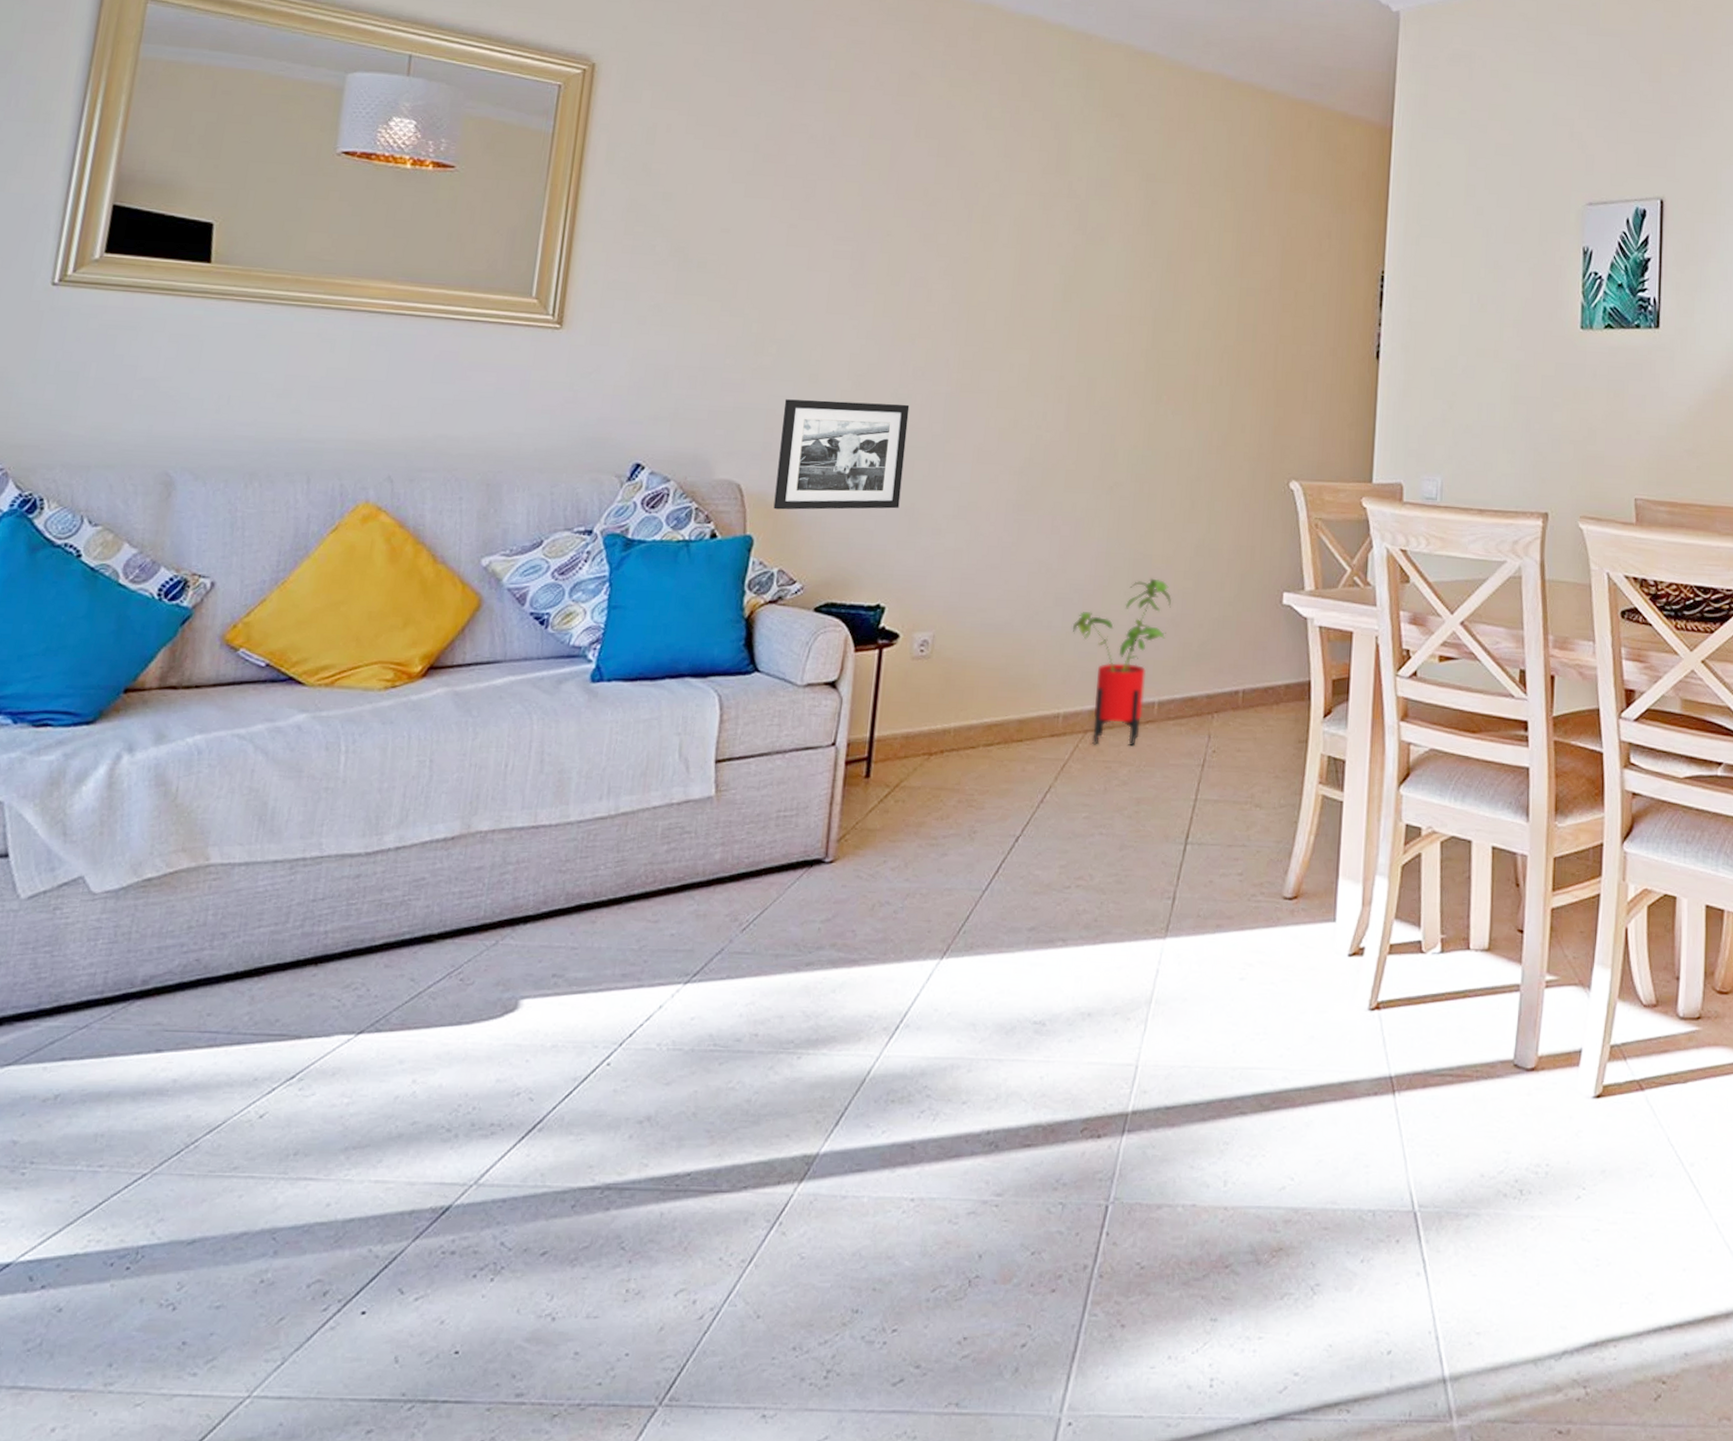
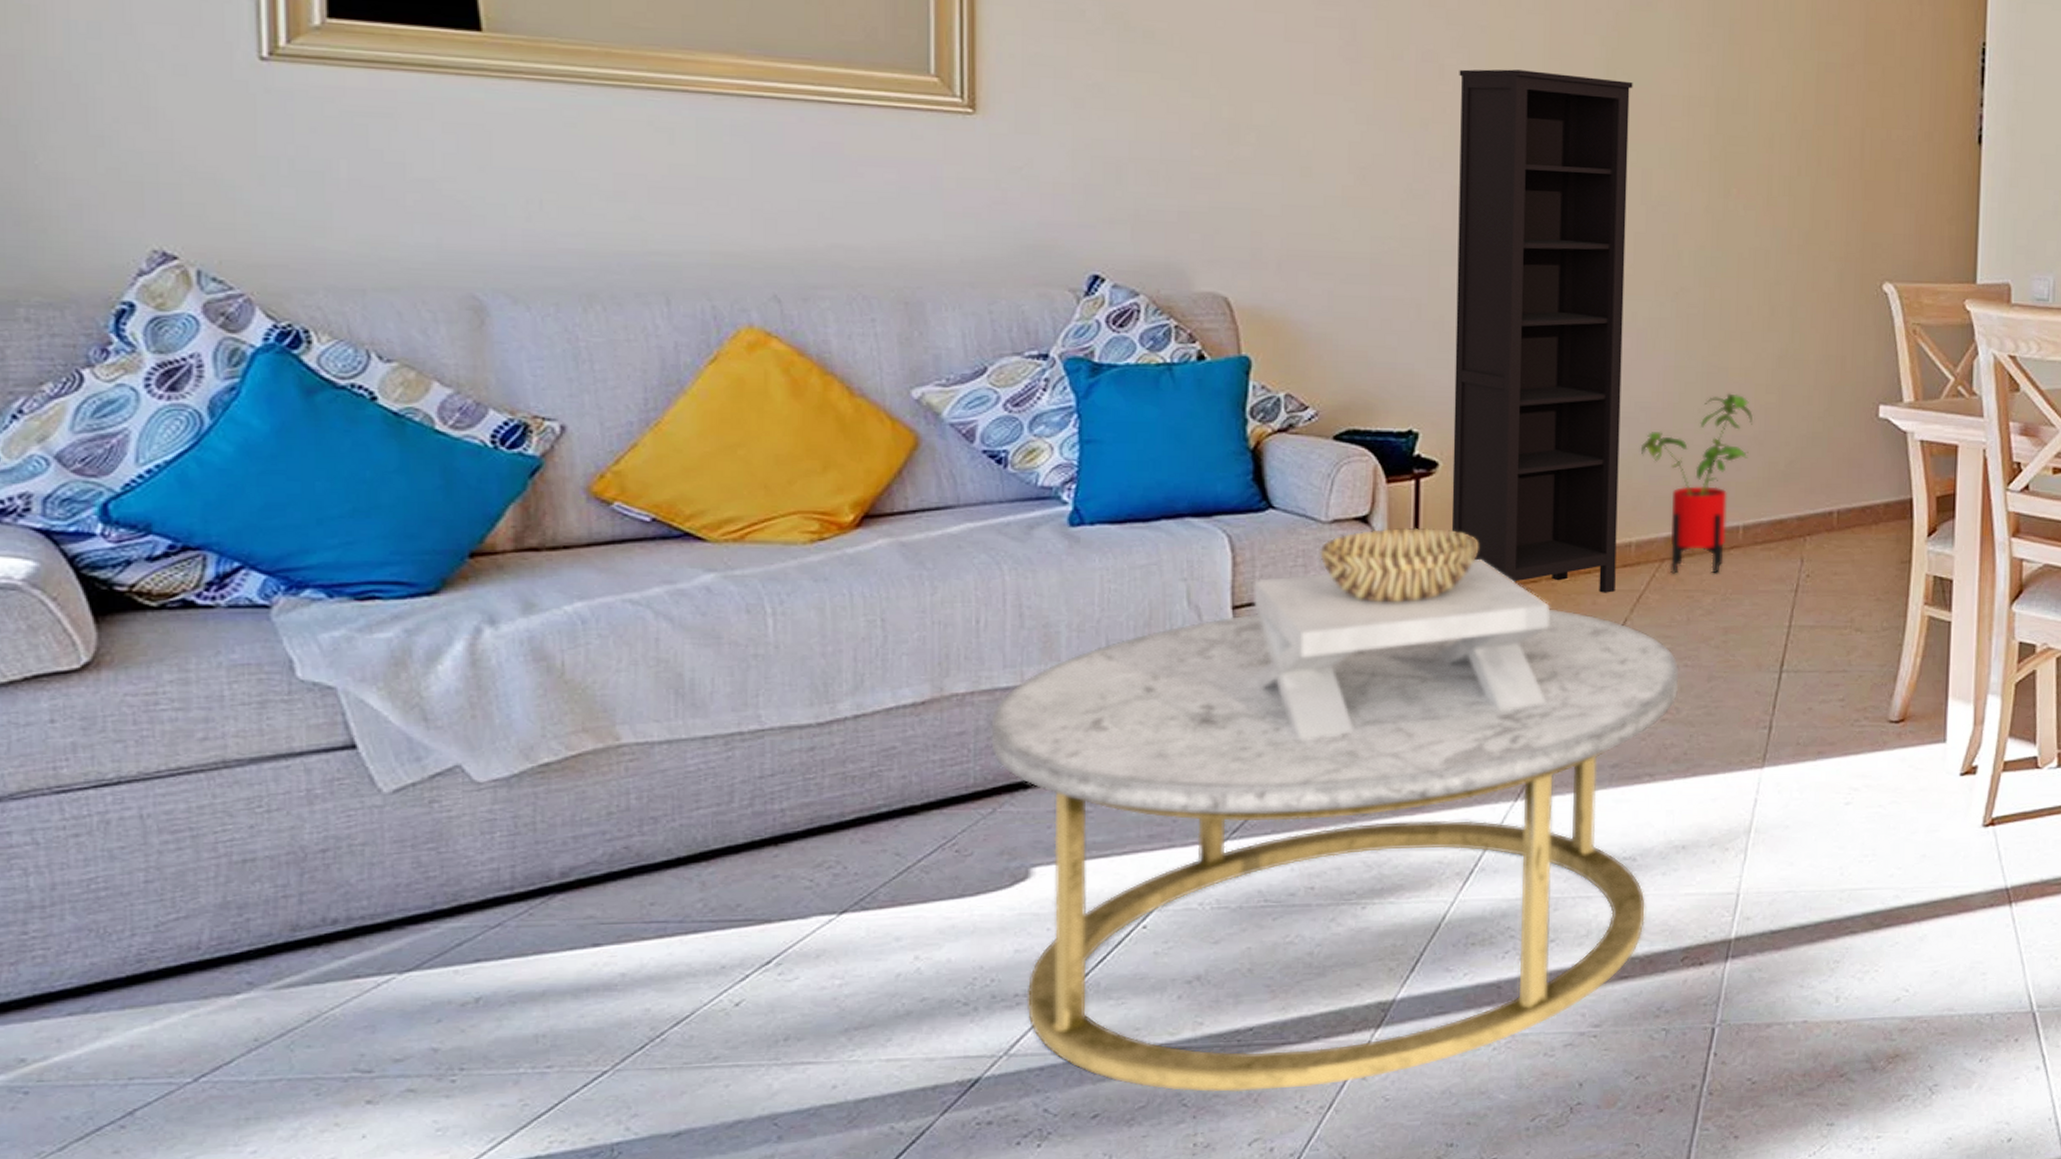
coffee table: none [499,767,1095,1239] -> present [991,609,1680,1093]
decorative bowl: none [726,693,986,890] -> present [1253,528,1551,741]
picture frame: present [773,399,910,510] -> none [1272,197,1428,326]
bookcase: none [905,293,1085,761] -> present [1451,69,1633,593]

